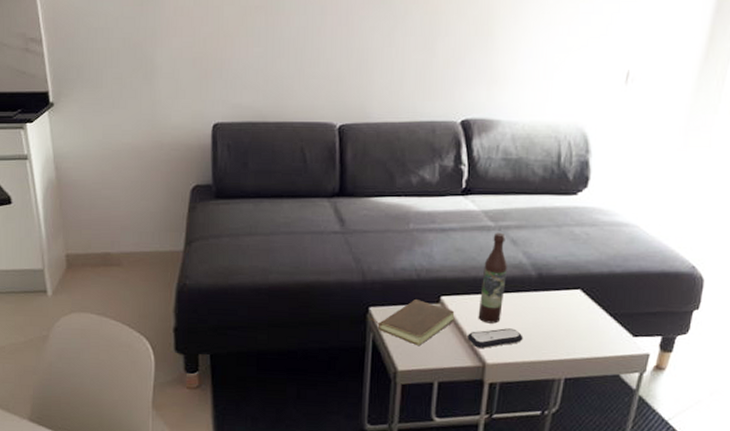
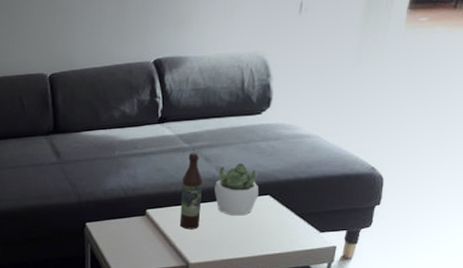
book: present [368,299,455,345] -> none [86,214,160,252]
remote control: present [467,328,523,348] -> none [172,232,221,251]
succulent plant: none [520,250,569,311] -> present [215,163,258,216]

